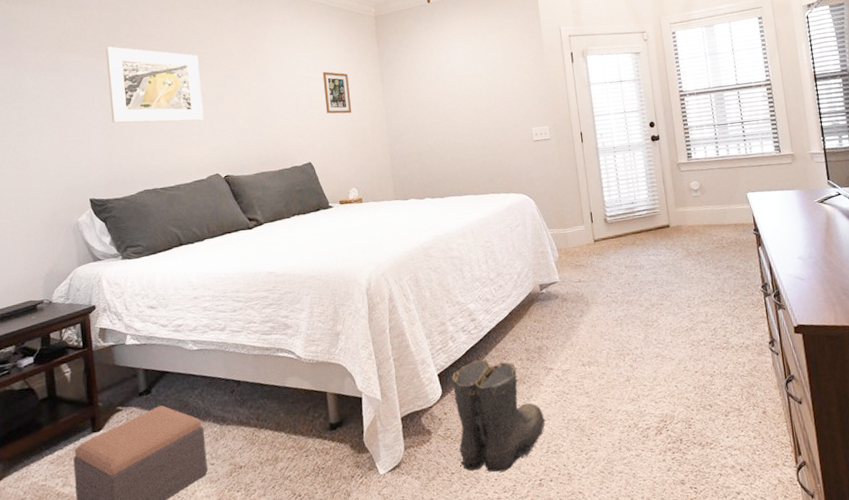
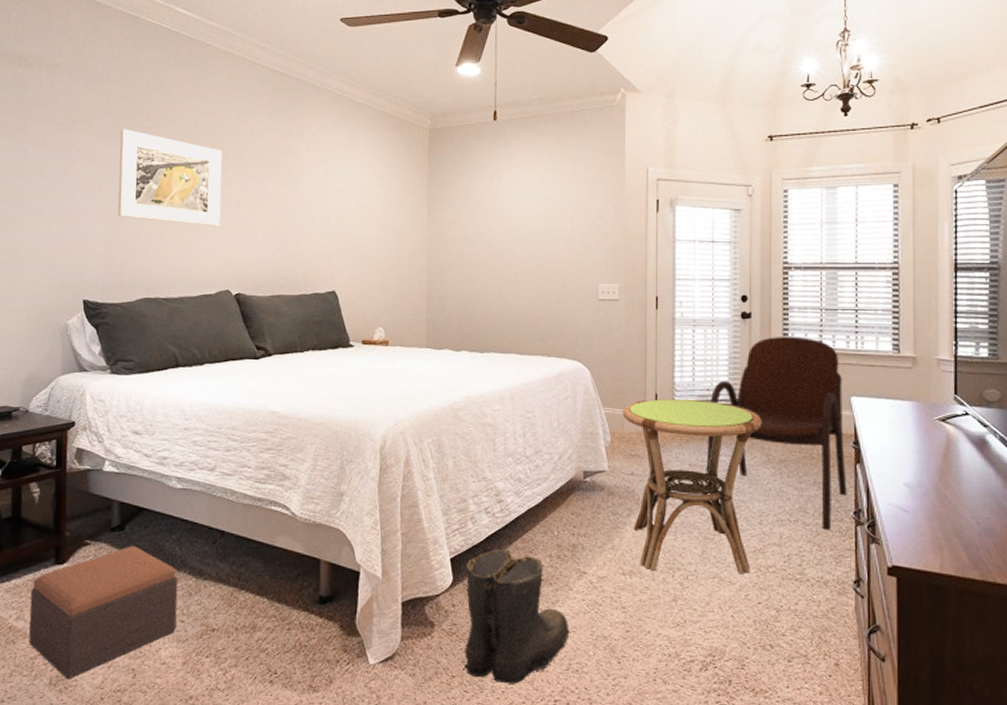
picture frame: present [322,71,352,114] -> none [360,187,390,240]
side table: none [565,212,686,359] -> present [623,398,762,573]
armchair: none [635,150,754,304] -> present [705,336,847,530]

